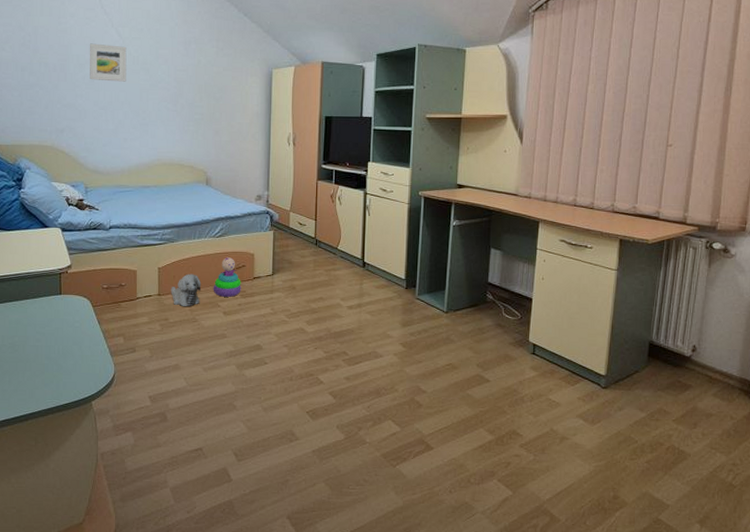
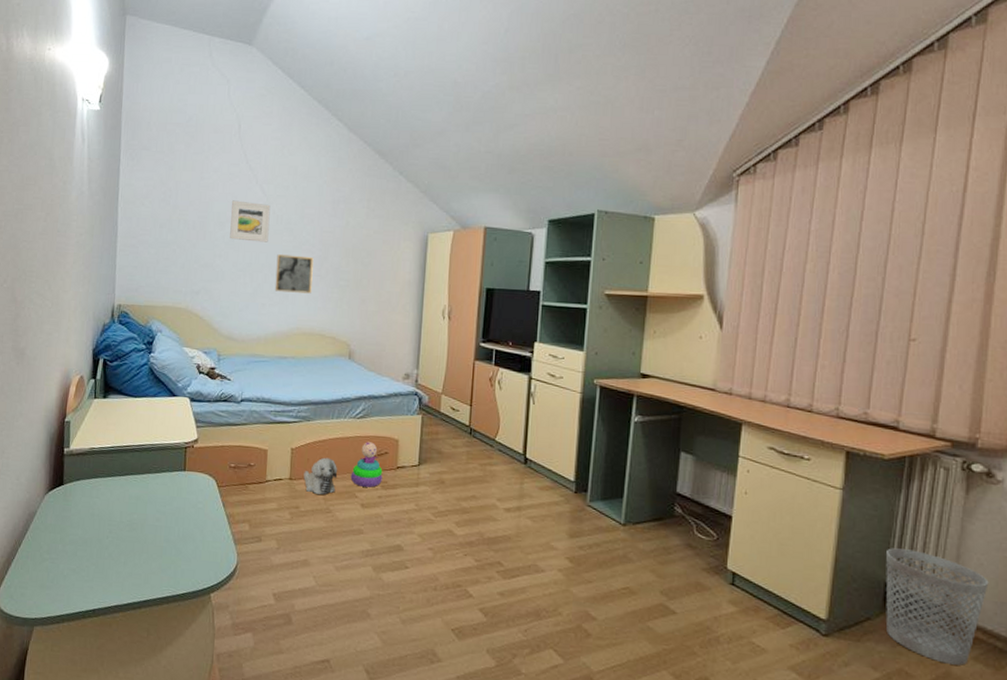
wall art: none [135,92,170,128] -> present [274,254,314,294]
wastebasket: none [649,314,725,401] -> present [885,548,989,665]

